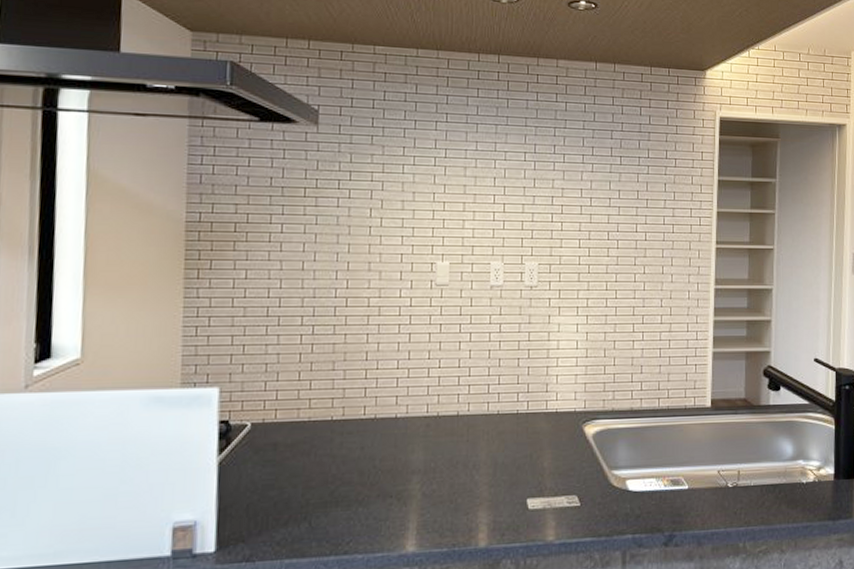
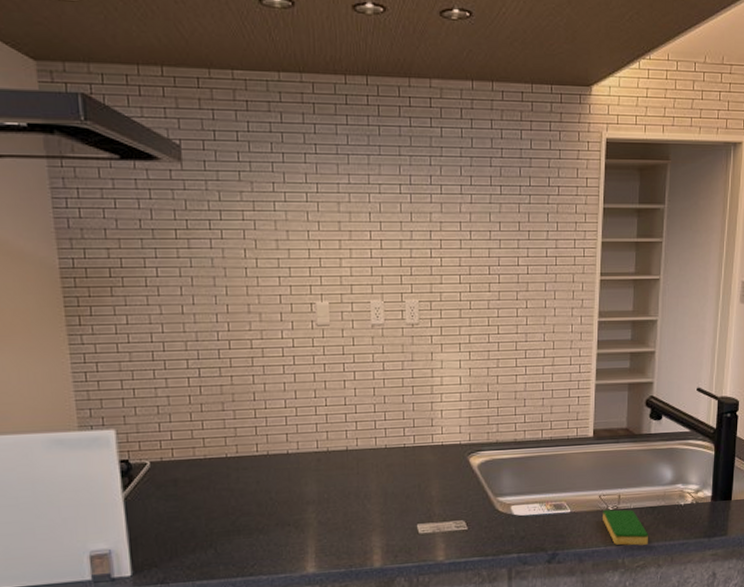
dish sponge: none [722,486,770,528] -> present [603,509,648,546]

